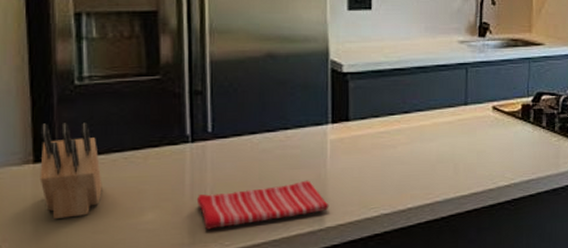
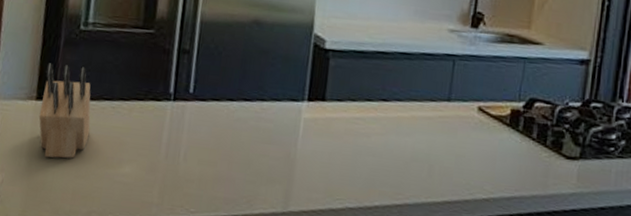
dish towel: present [196,180,329,230] -> none [170,155,295,195]

